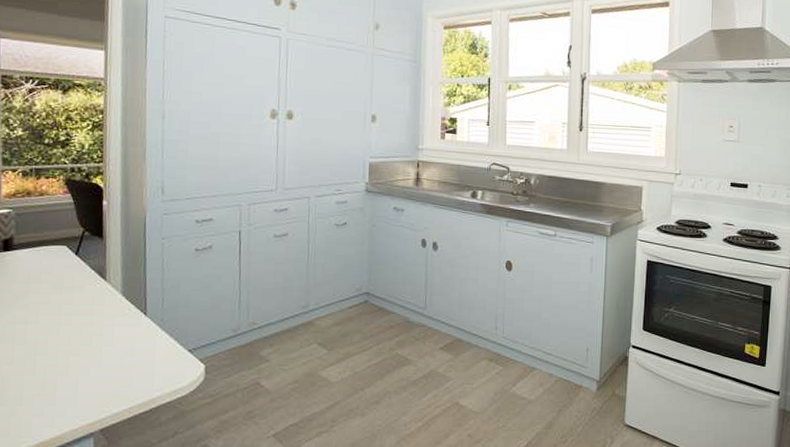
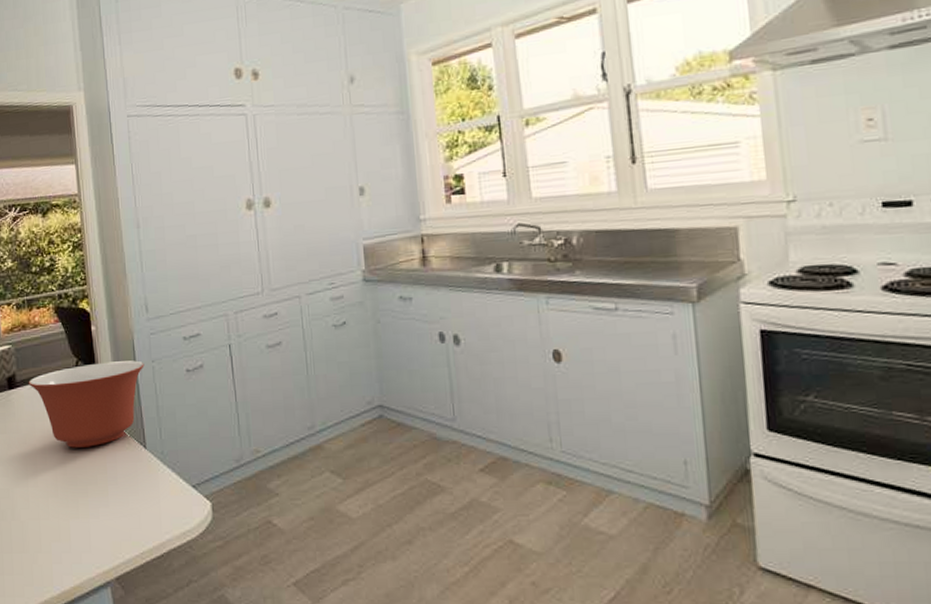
mixing bowl: none [27,235,154,311] -> present [28,360,144,448]

